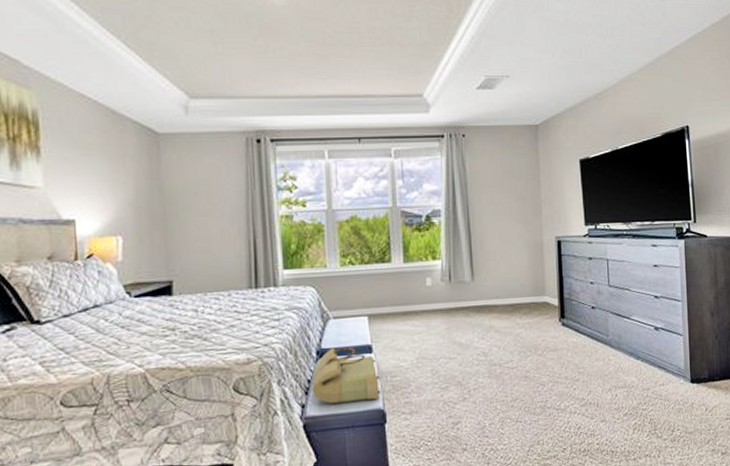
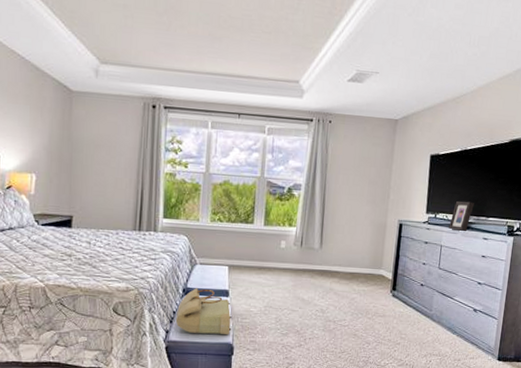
picture frame: none [612,206,636,241] -> present [449,201,474,232]

